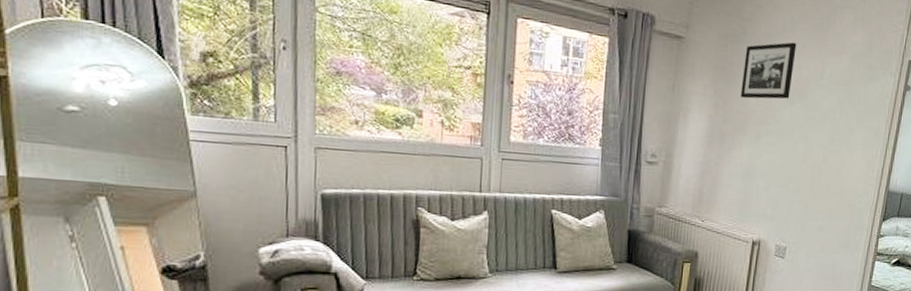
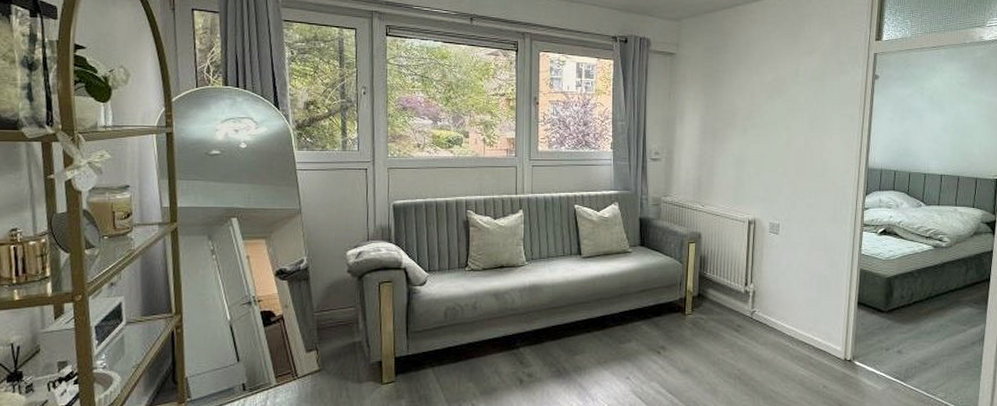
picture frame: present [740,42,797,99] -> none [727,48,772,99]

